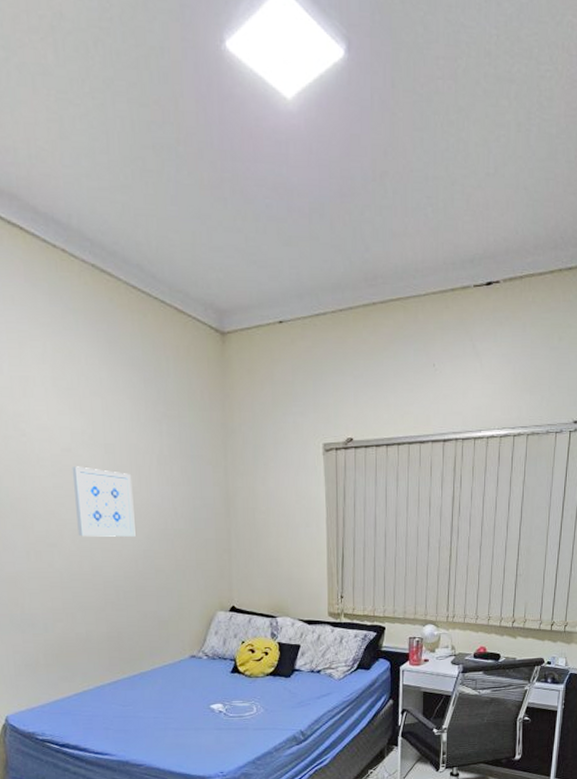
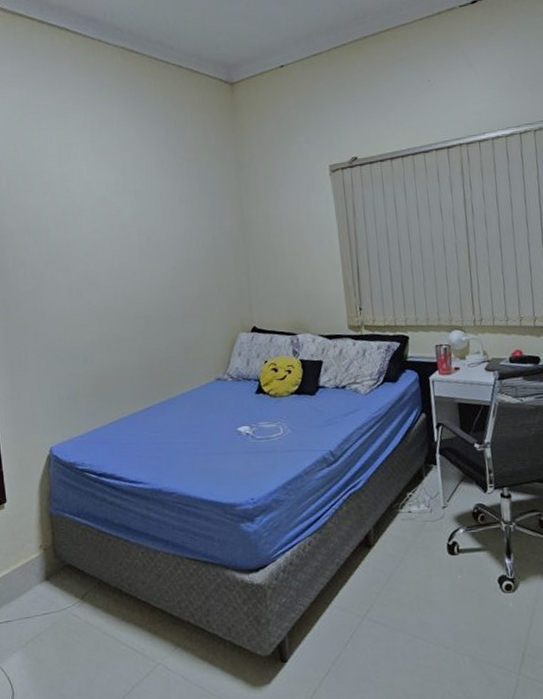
wall art: present [71,466,136,537] -> none [107,212,162,274]

